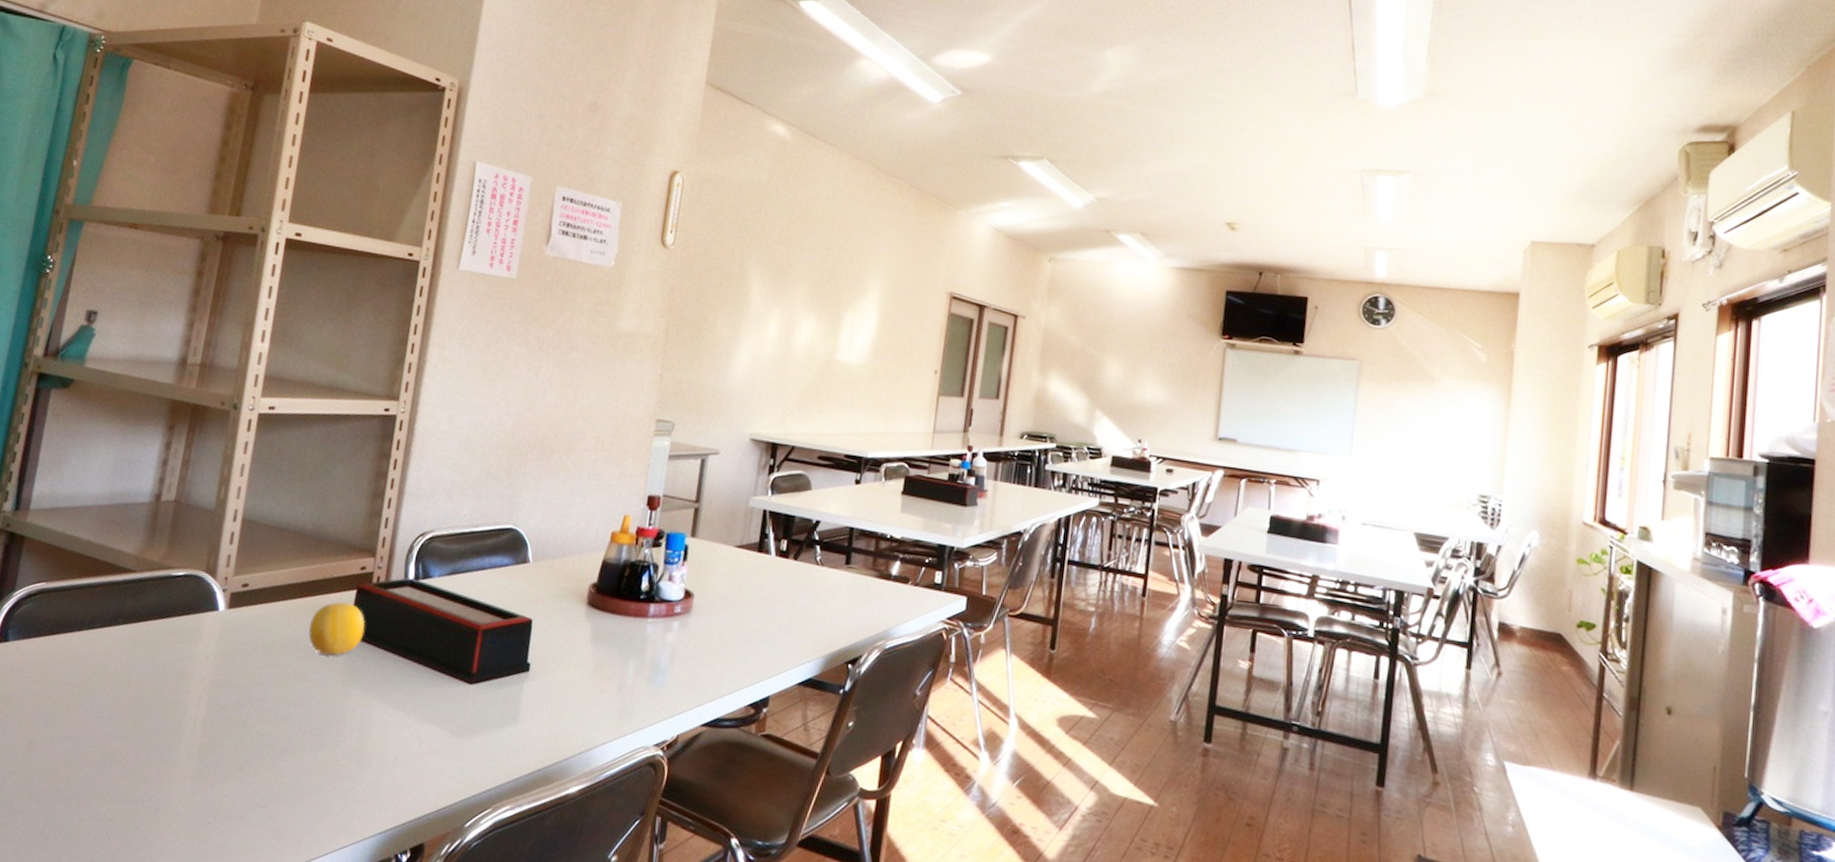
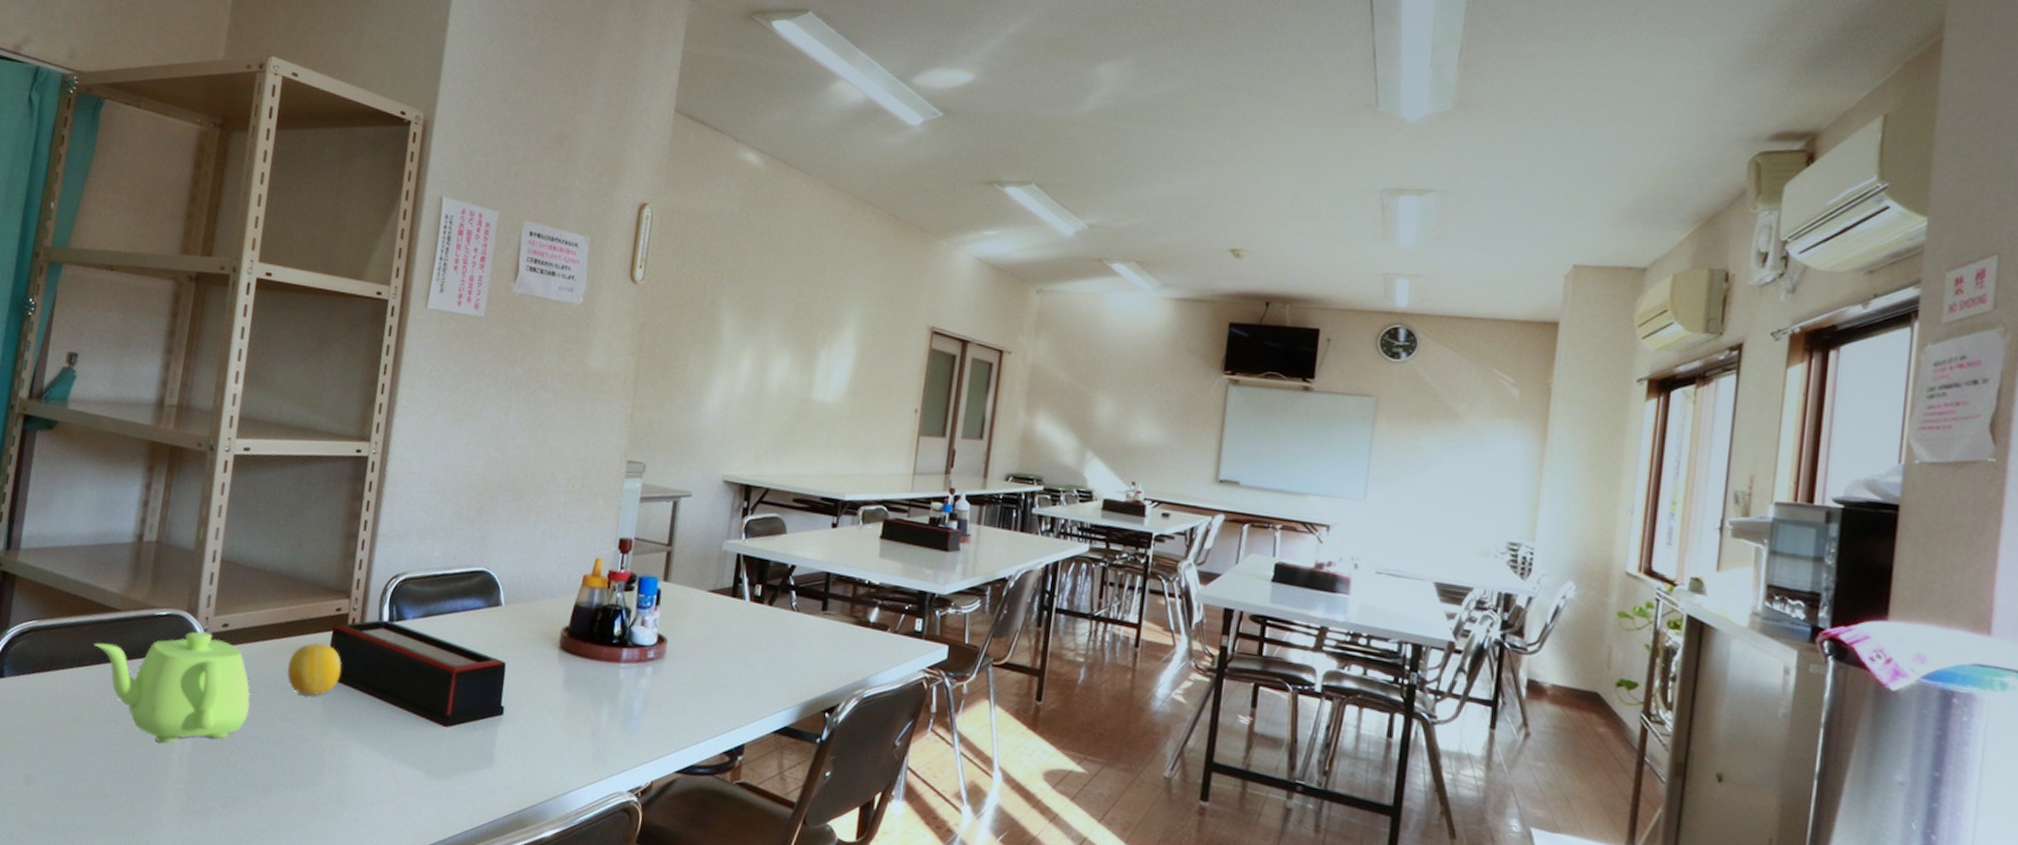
teapot: none [105,591,270,707] -> present [93,631,250,743]

